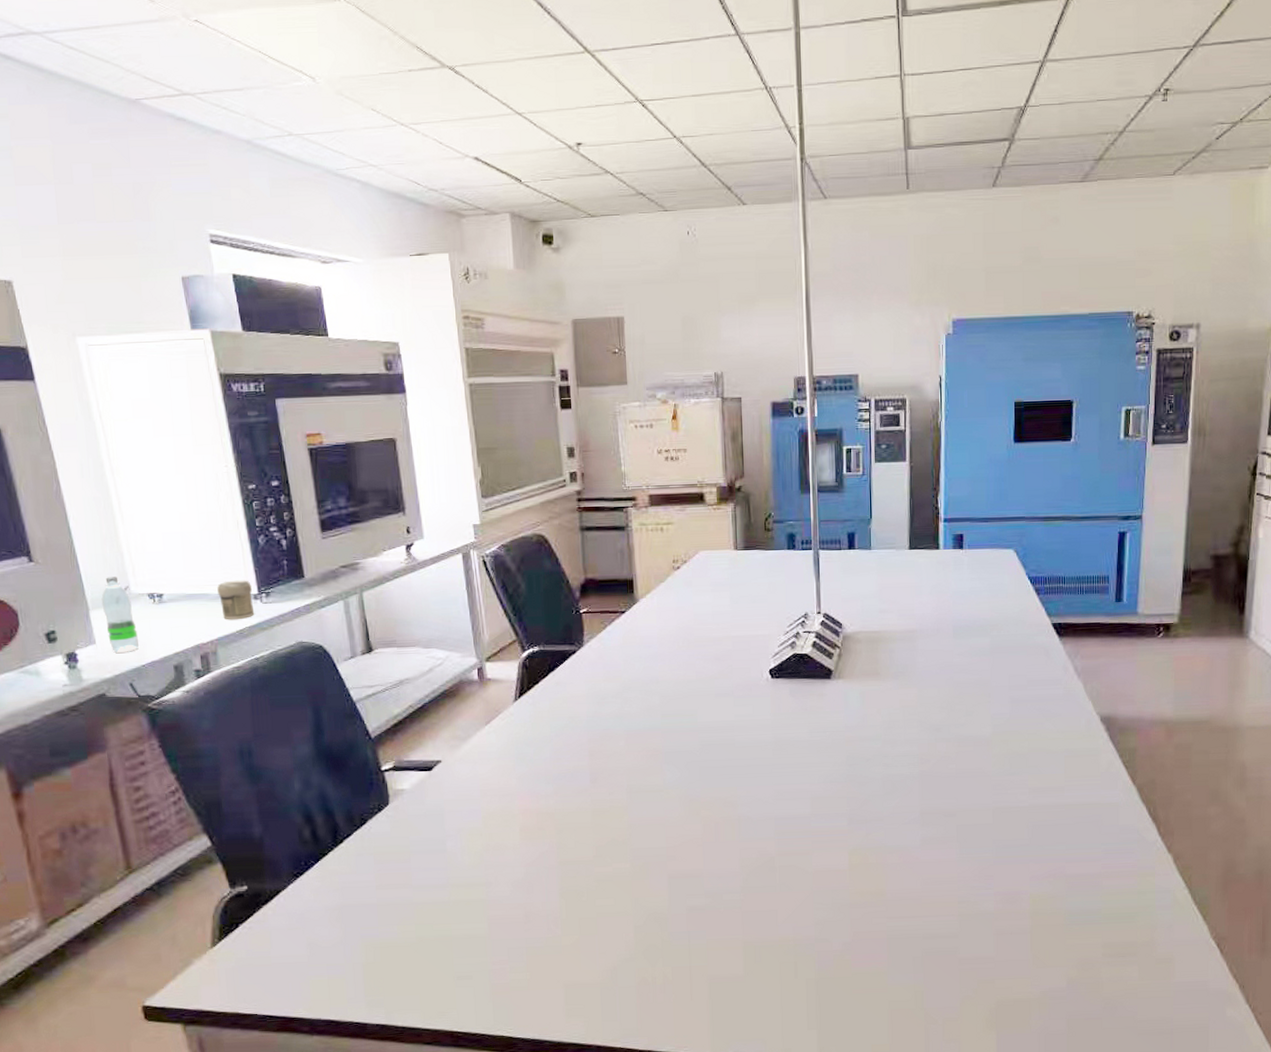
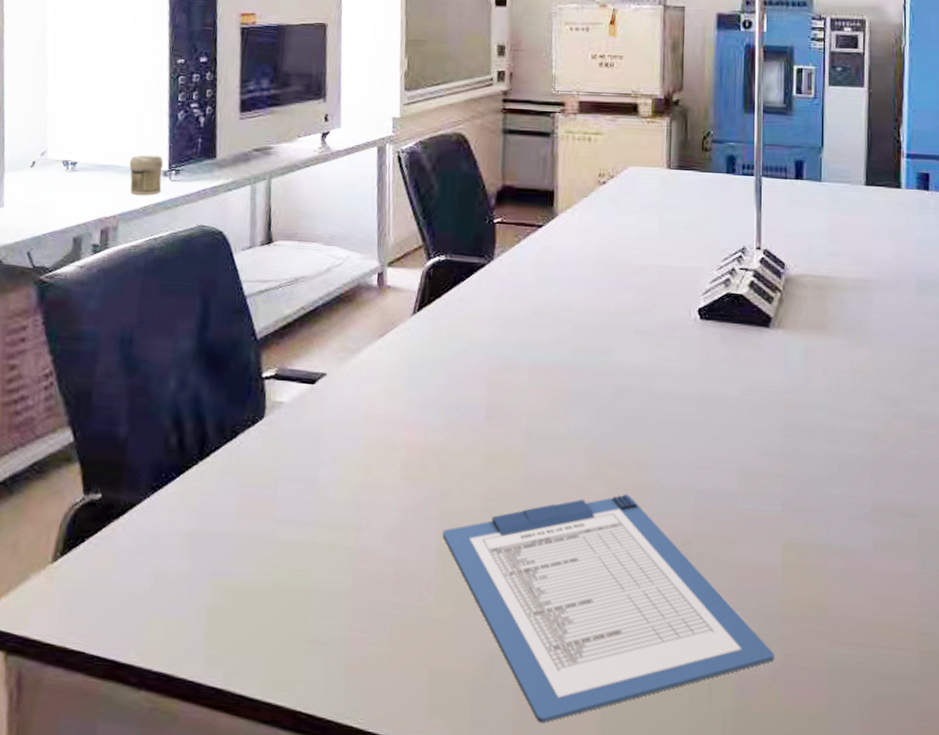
bottle: present [101,577,139,654] -> none [17,140,46,220]
clipboard: none [563,828,846,1010] -> present [442,494,775,723]

